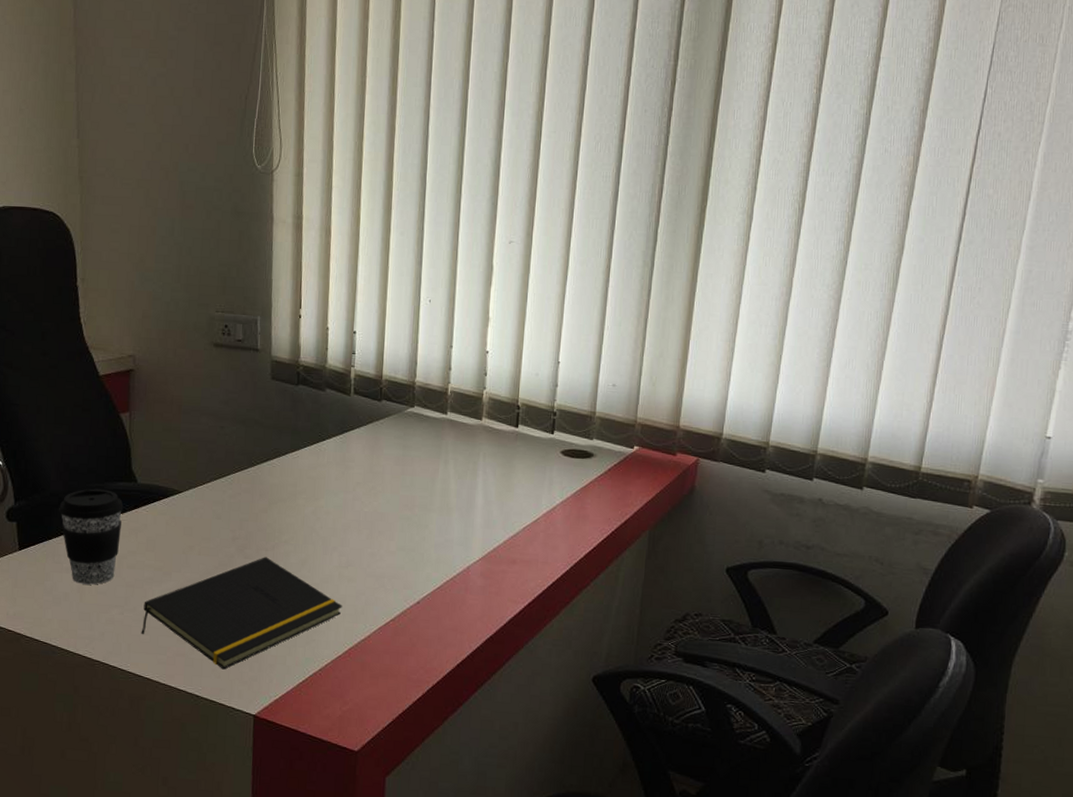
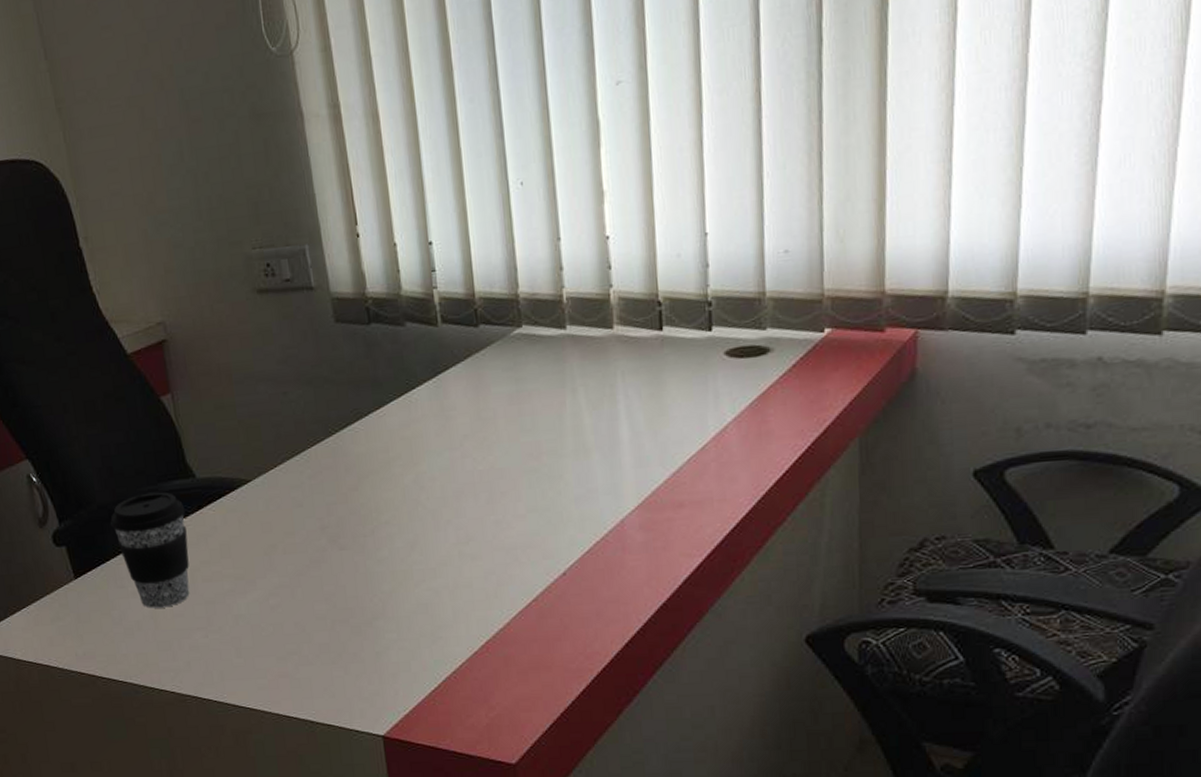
notepad: present [141,557,342,670] -> none [229,544,469,687]

